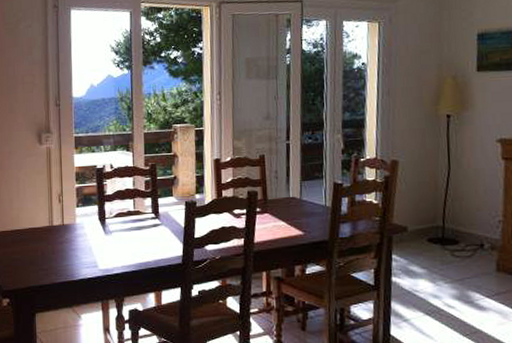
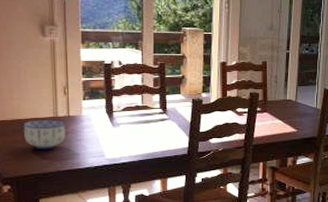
bowl: none [22,229,61,261] -> present [24,120,66,150]

